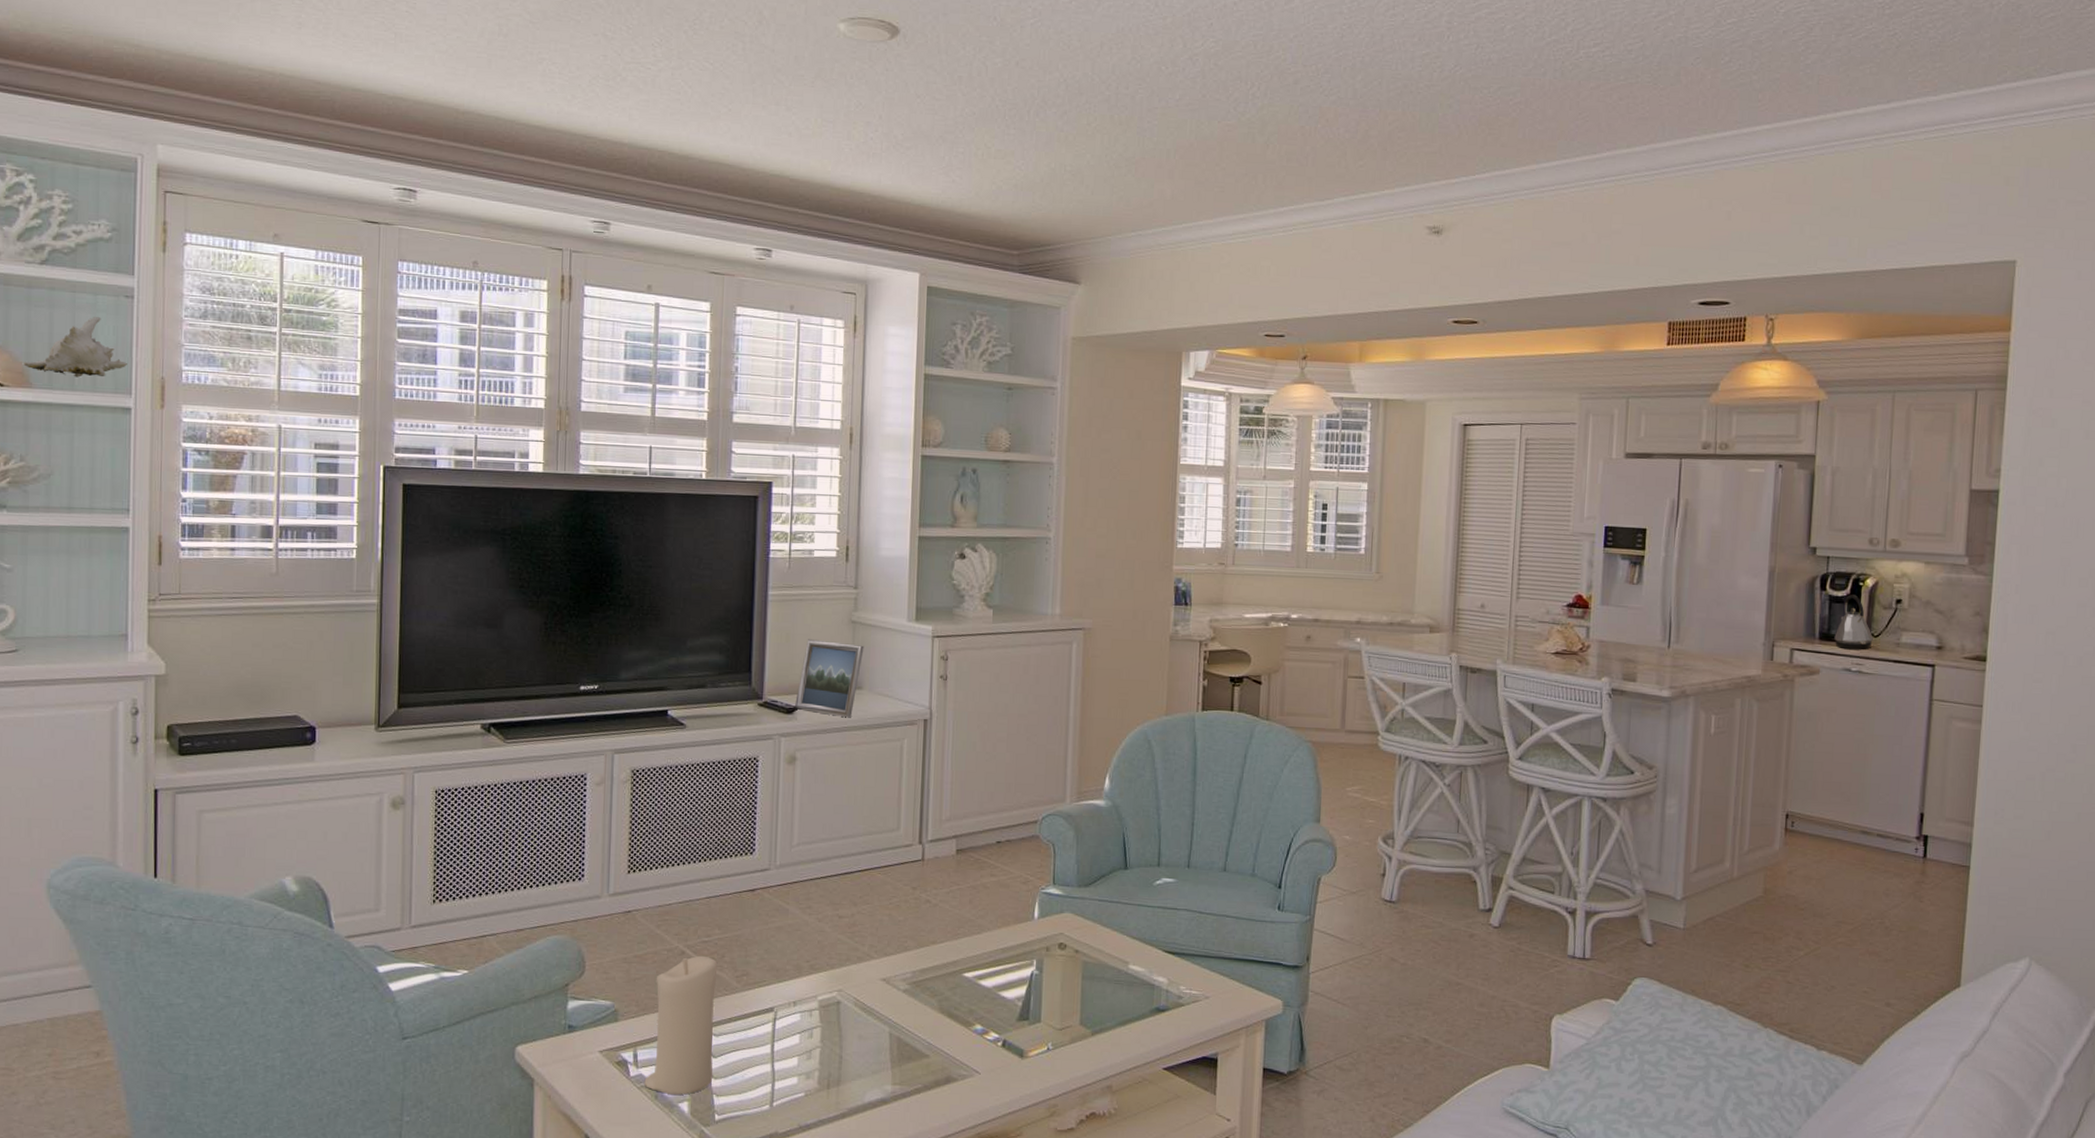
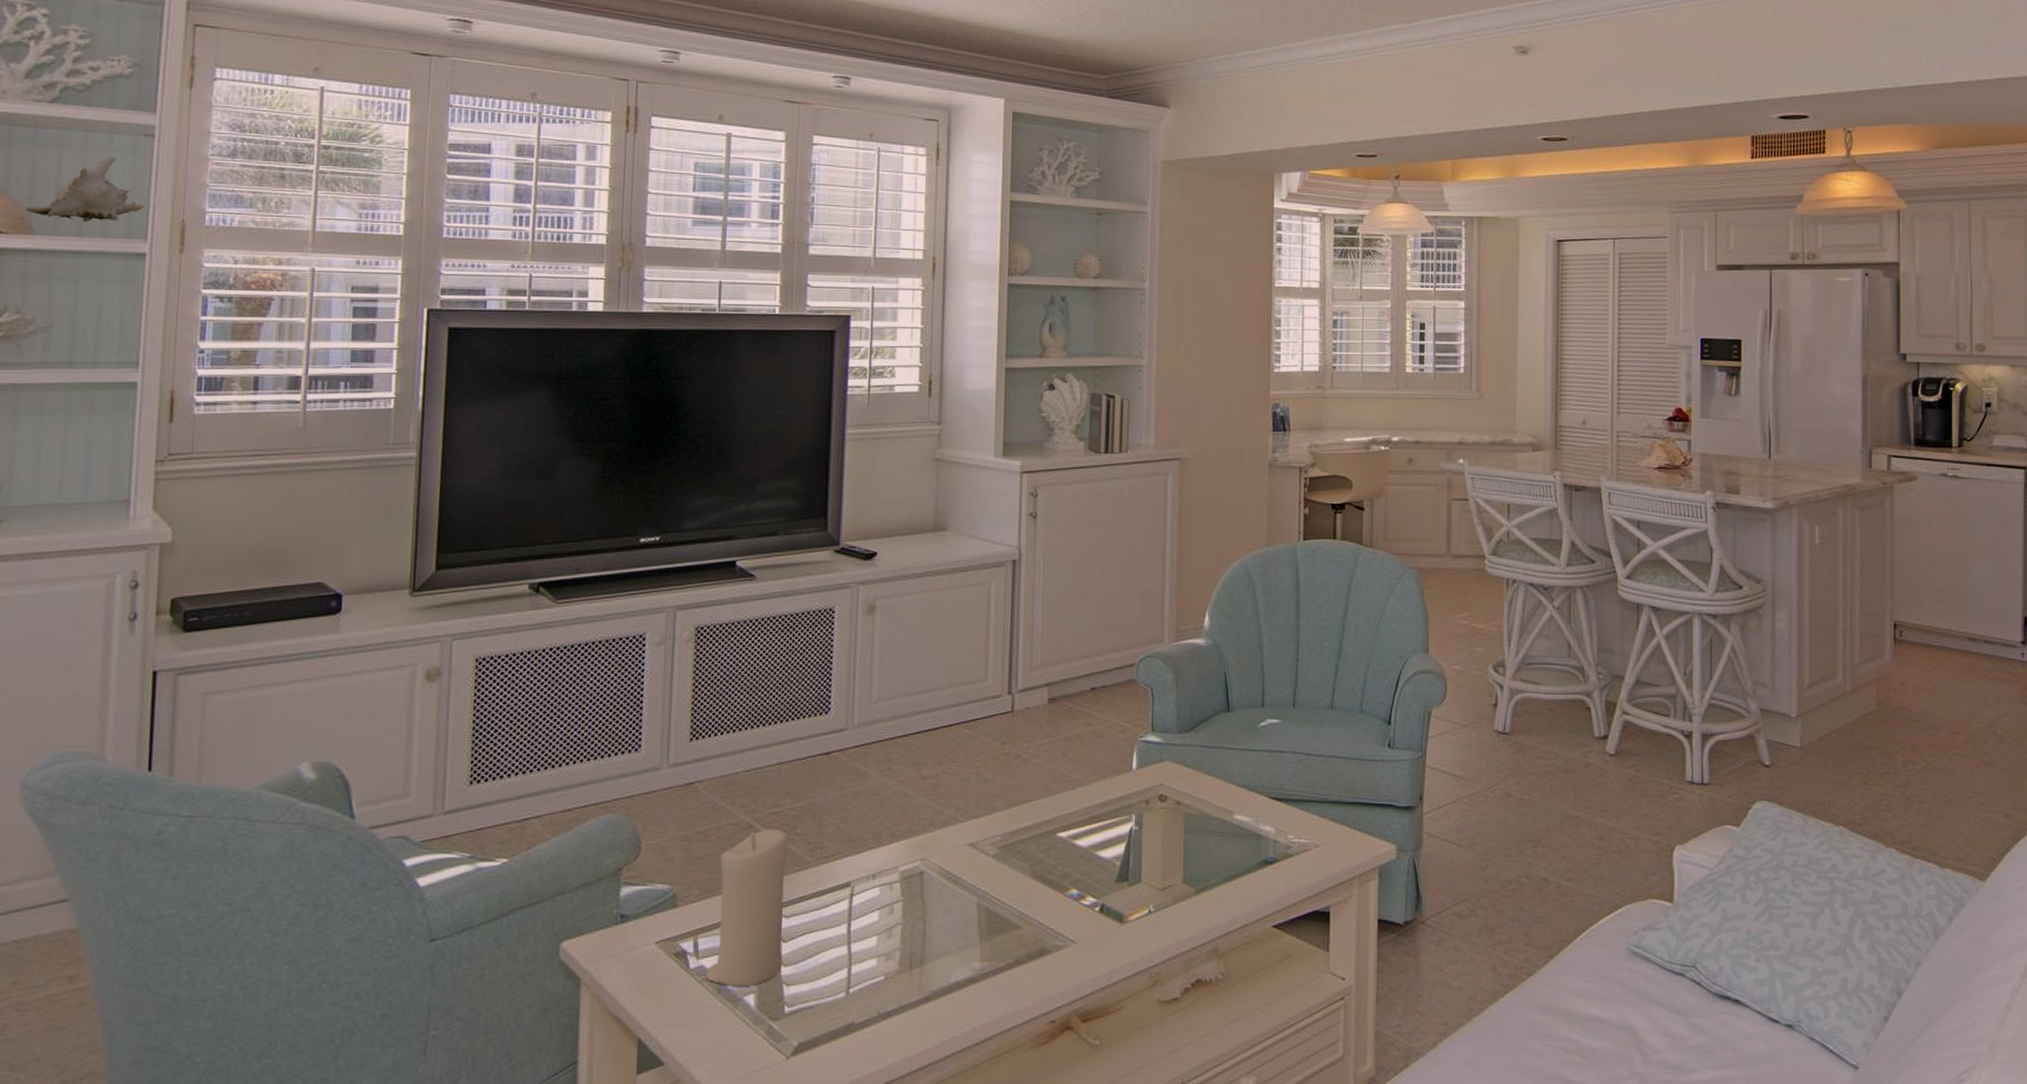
picture frame: present [794,639,864,718] -> none [873,479,949,562]
books: none [996,562,1037,622] -> present [1088,392,1130,454]
kettle: present [1834,594,1873,651] -> none [1929,399,1966,455]

